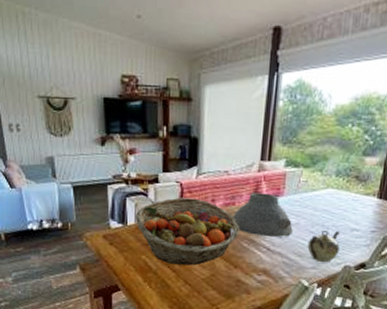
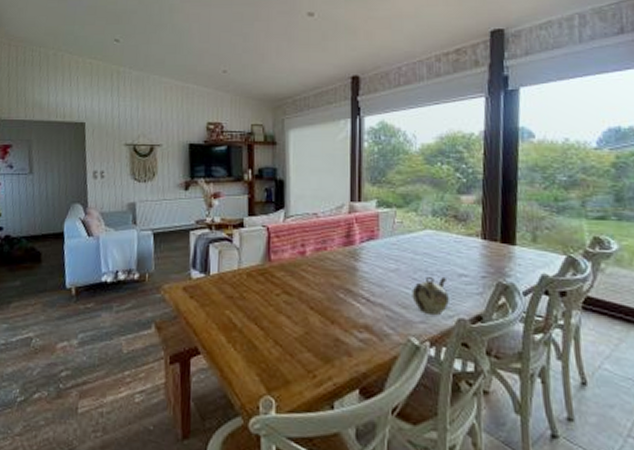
fruit basket: present [134,197,240,266] -> none [218,242,334,322]
vase: present [233,192,293,237] -> none [326,236,393,285]

